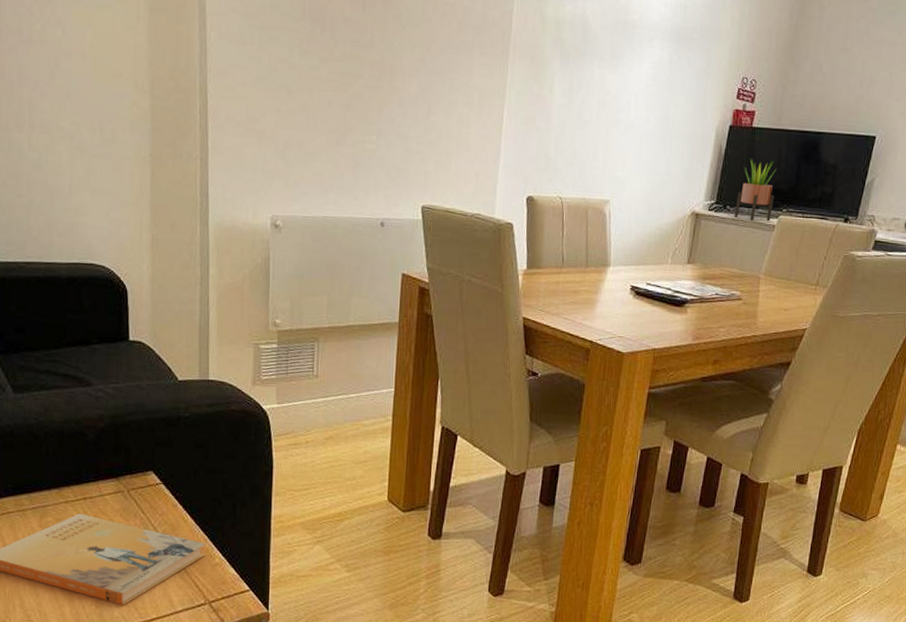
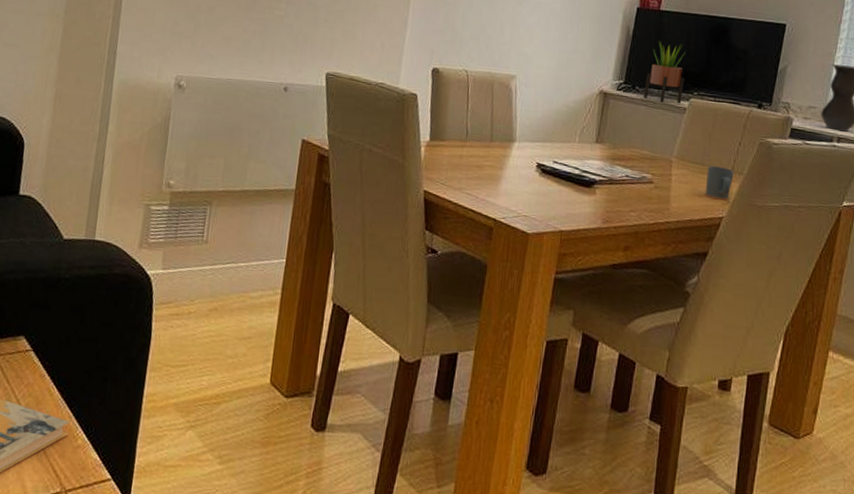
mug: none [790,281,819,313] -> present [705,166,734,201]

